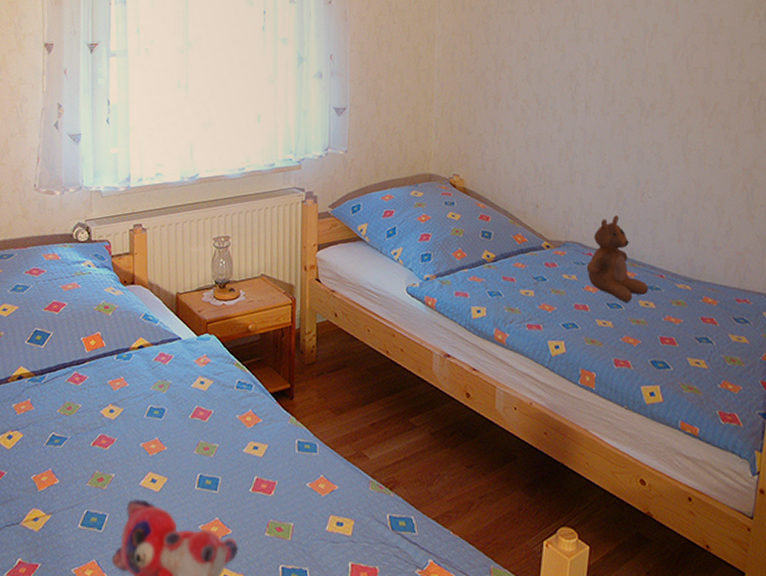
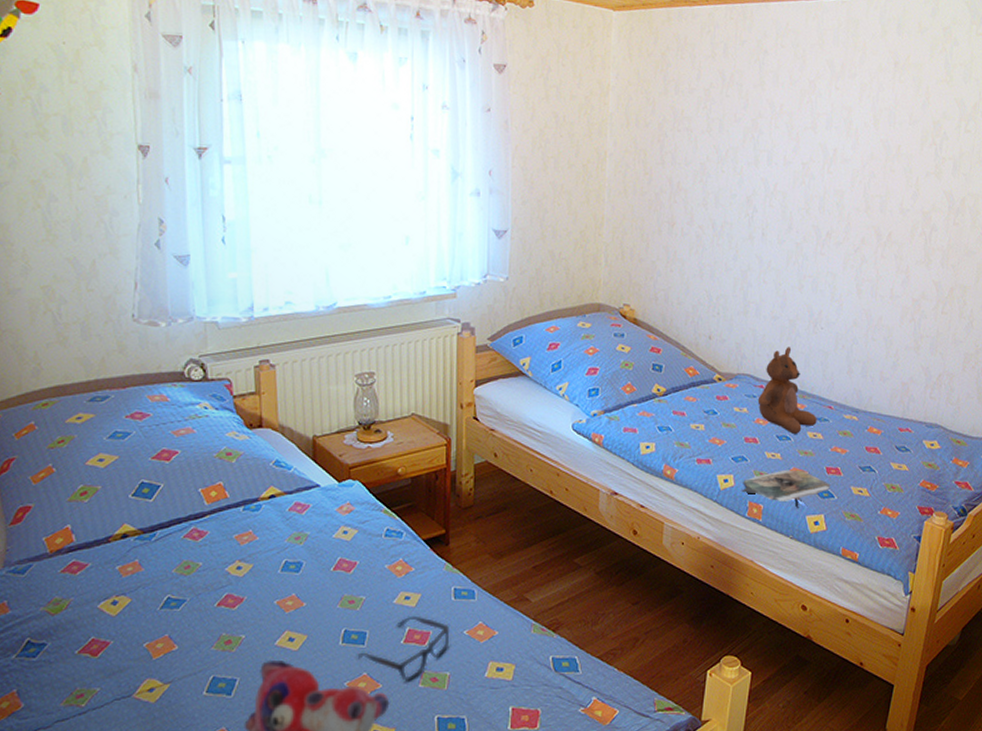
eyeglasses: none [210,465,293,529] -> present [357,615,449,681]
magazine: none [572,338,666,378] -> present [740,469,831,508]

